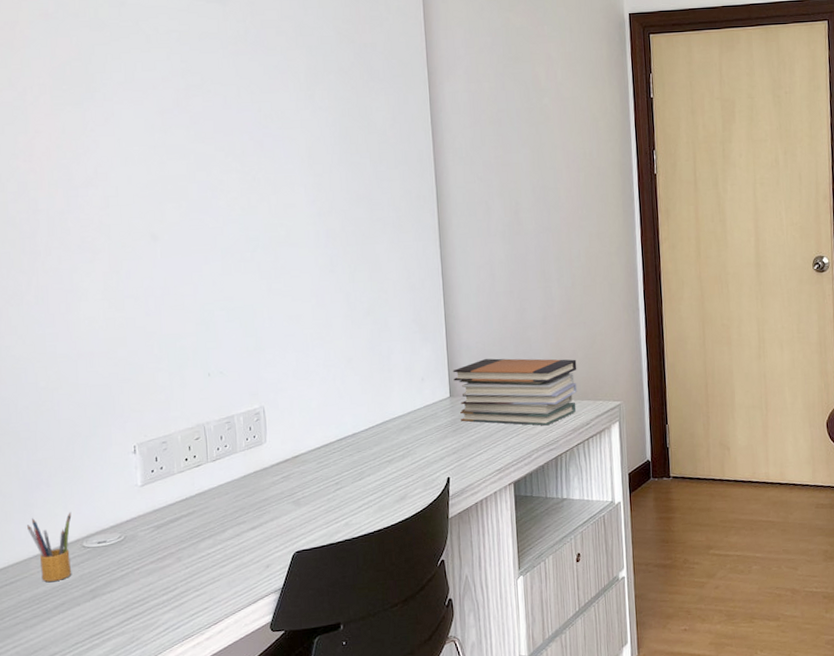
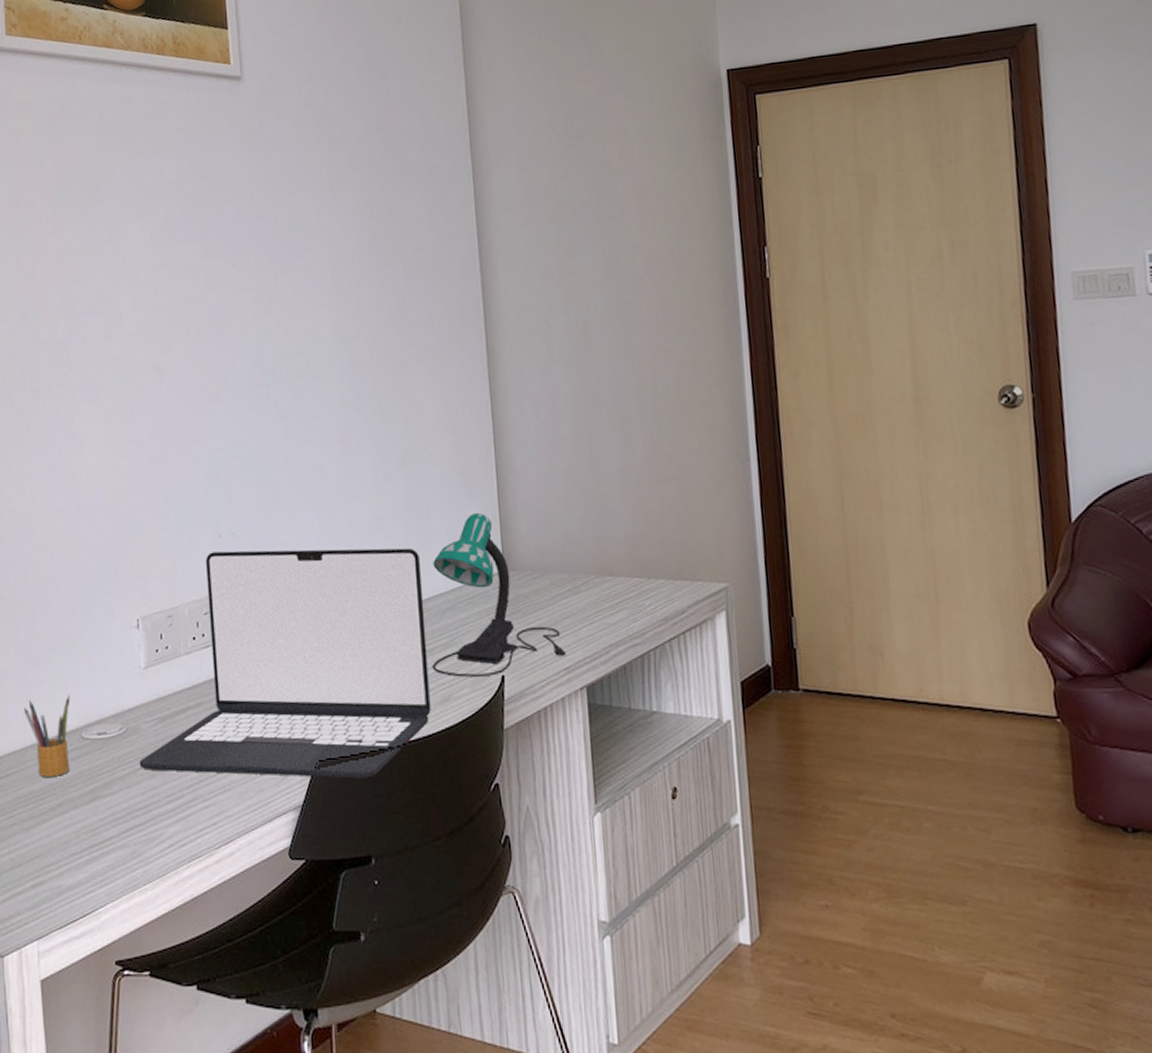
laptop: none [136,381,390,570] -> present [139,548,431,779]
desk lamp: none [392,352,499,481] -> present [432,512,567,677]
book stack: present [453,358,578,426] -> none [507,522,669,613]

